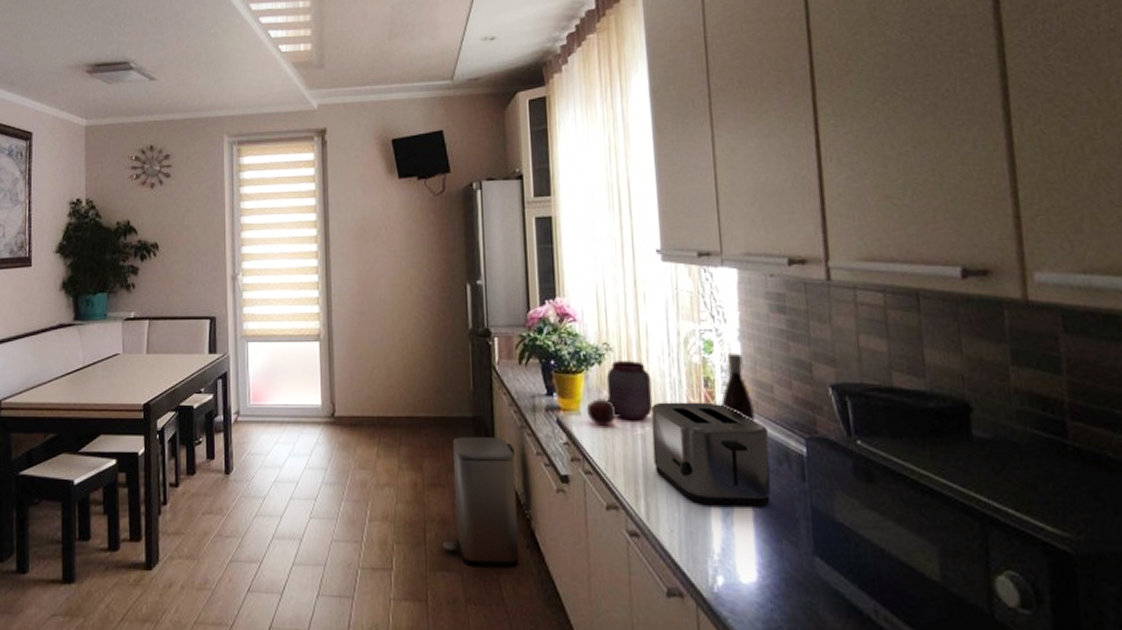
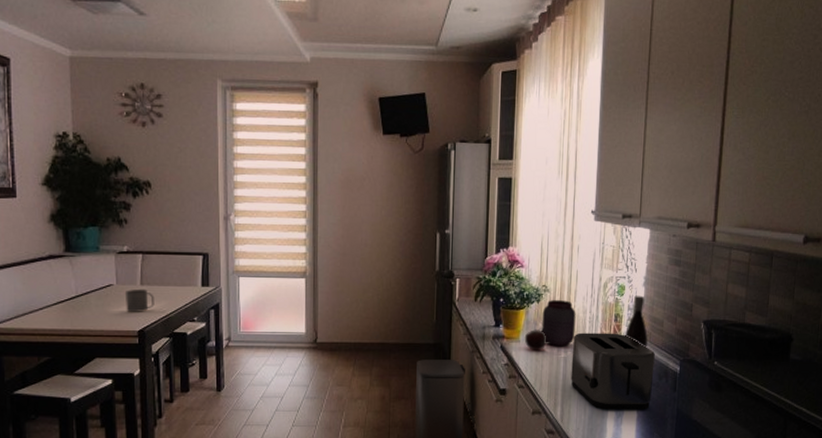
mug: none [131,357,160,383] -> present [126,289,154,312]

